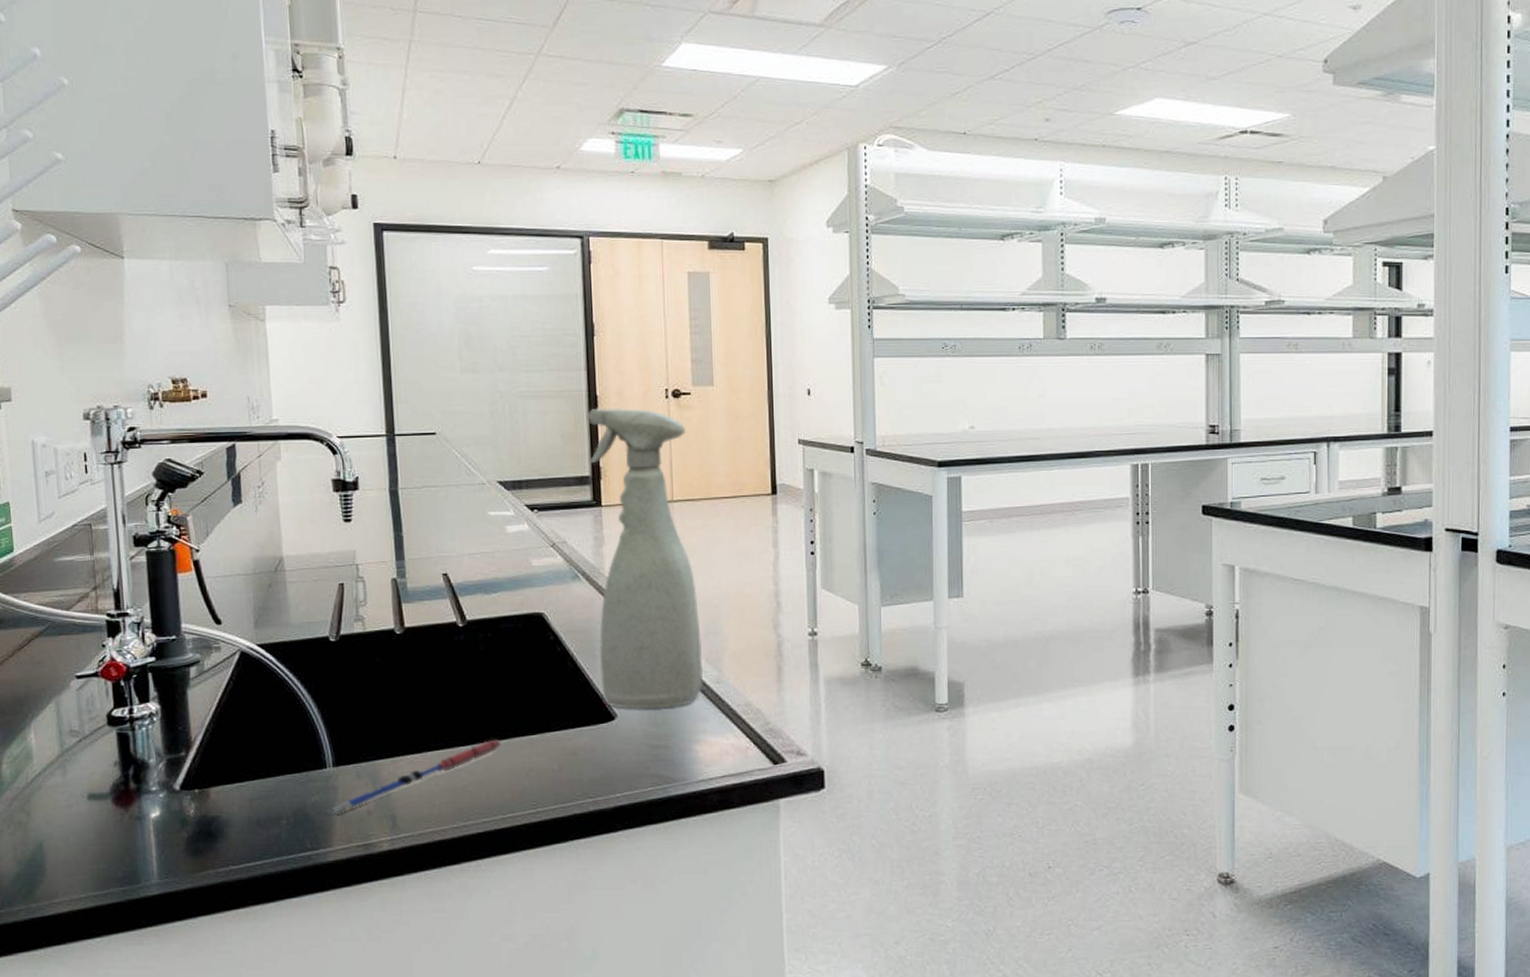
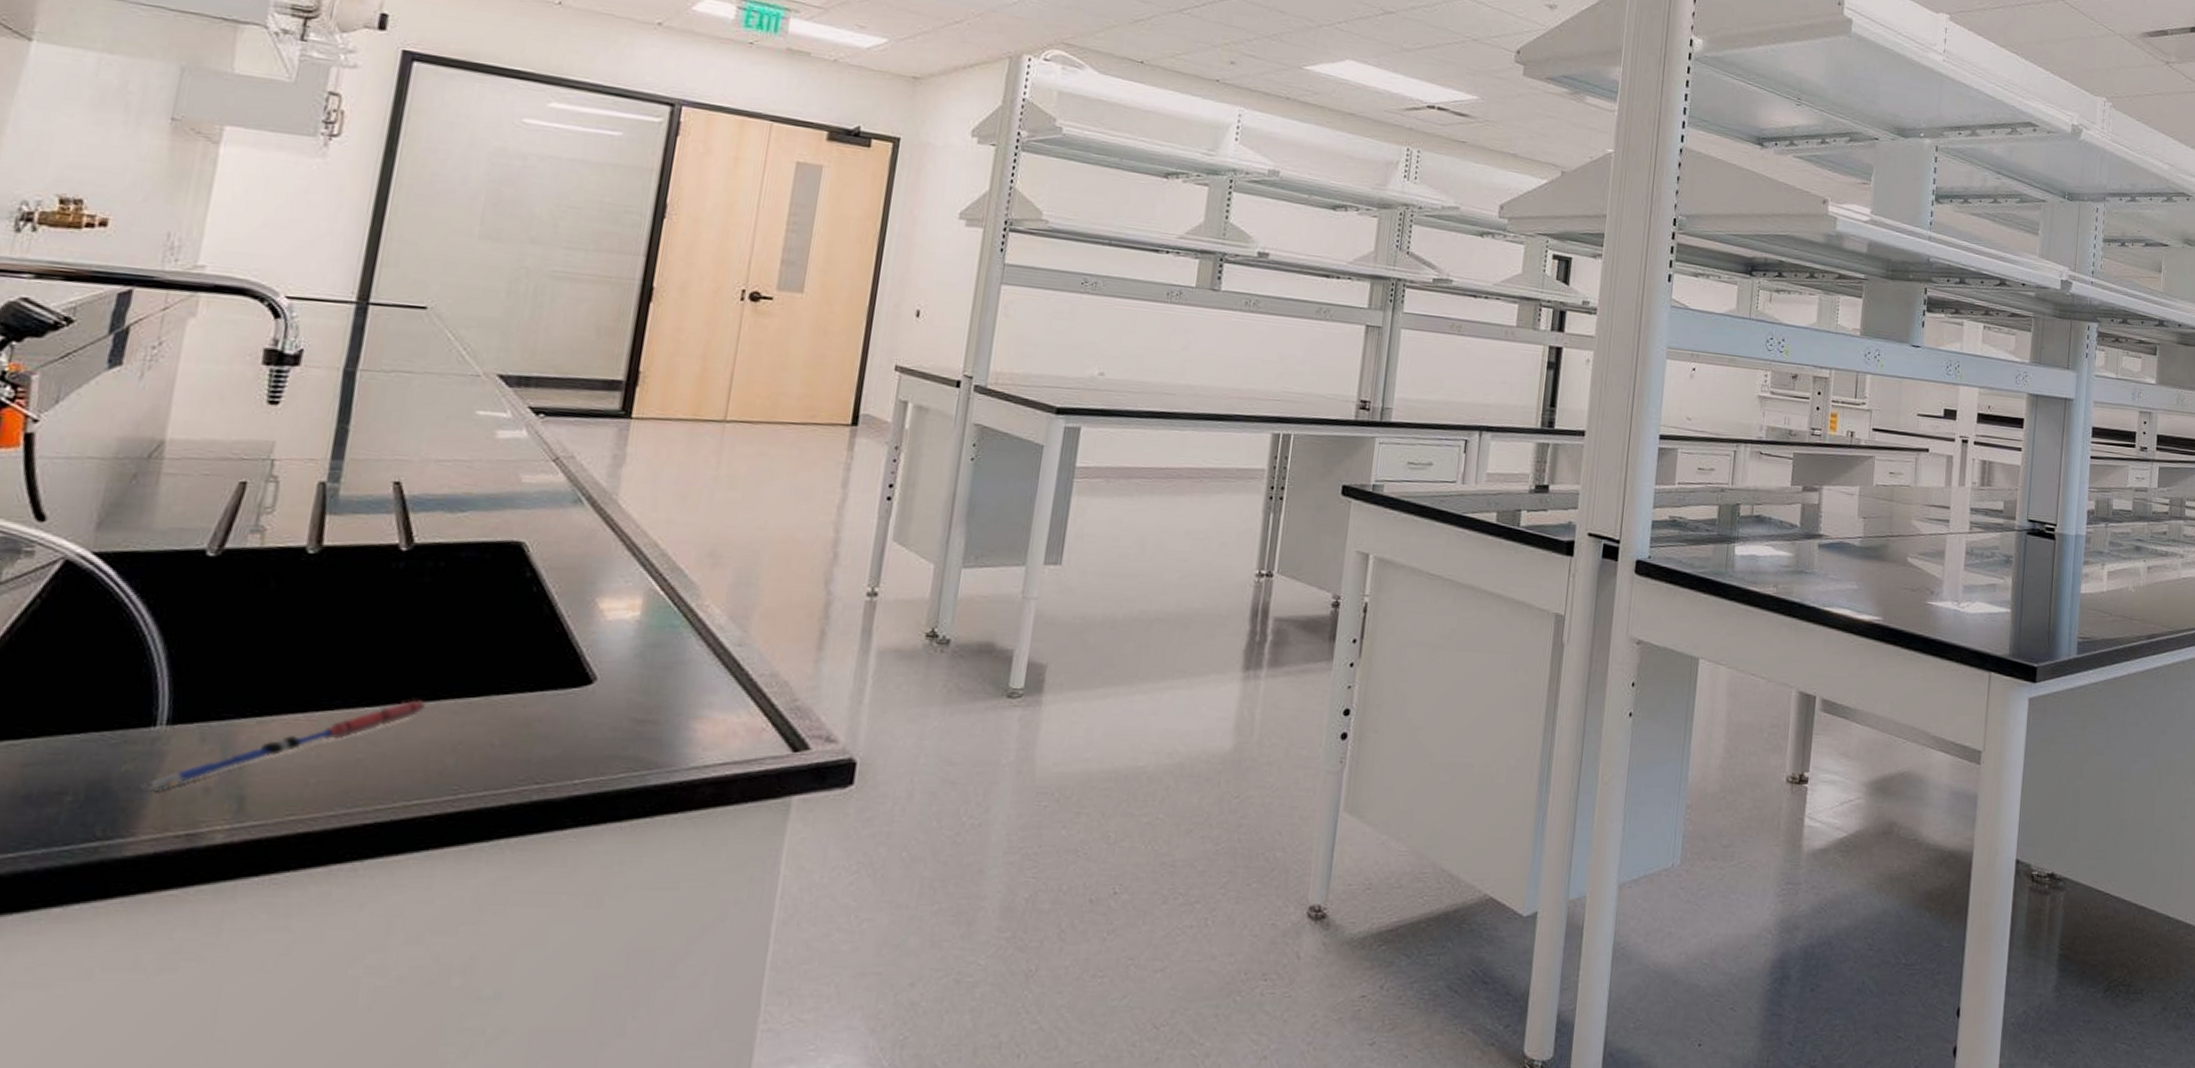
spray bottle: present [587,408,704,709] -> none [583,301,758,674]

